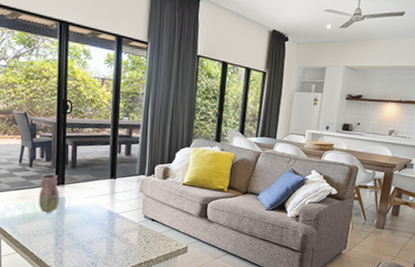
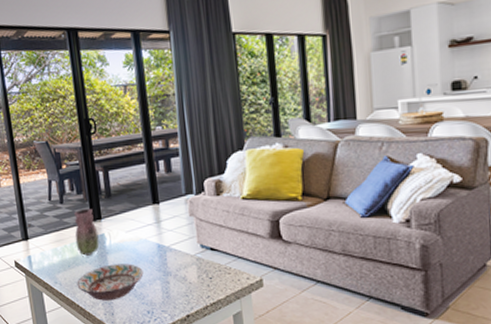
decorative bowl: none [34,222,94,252] -> present [77,264,144,301]

